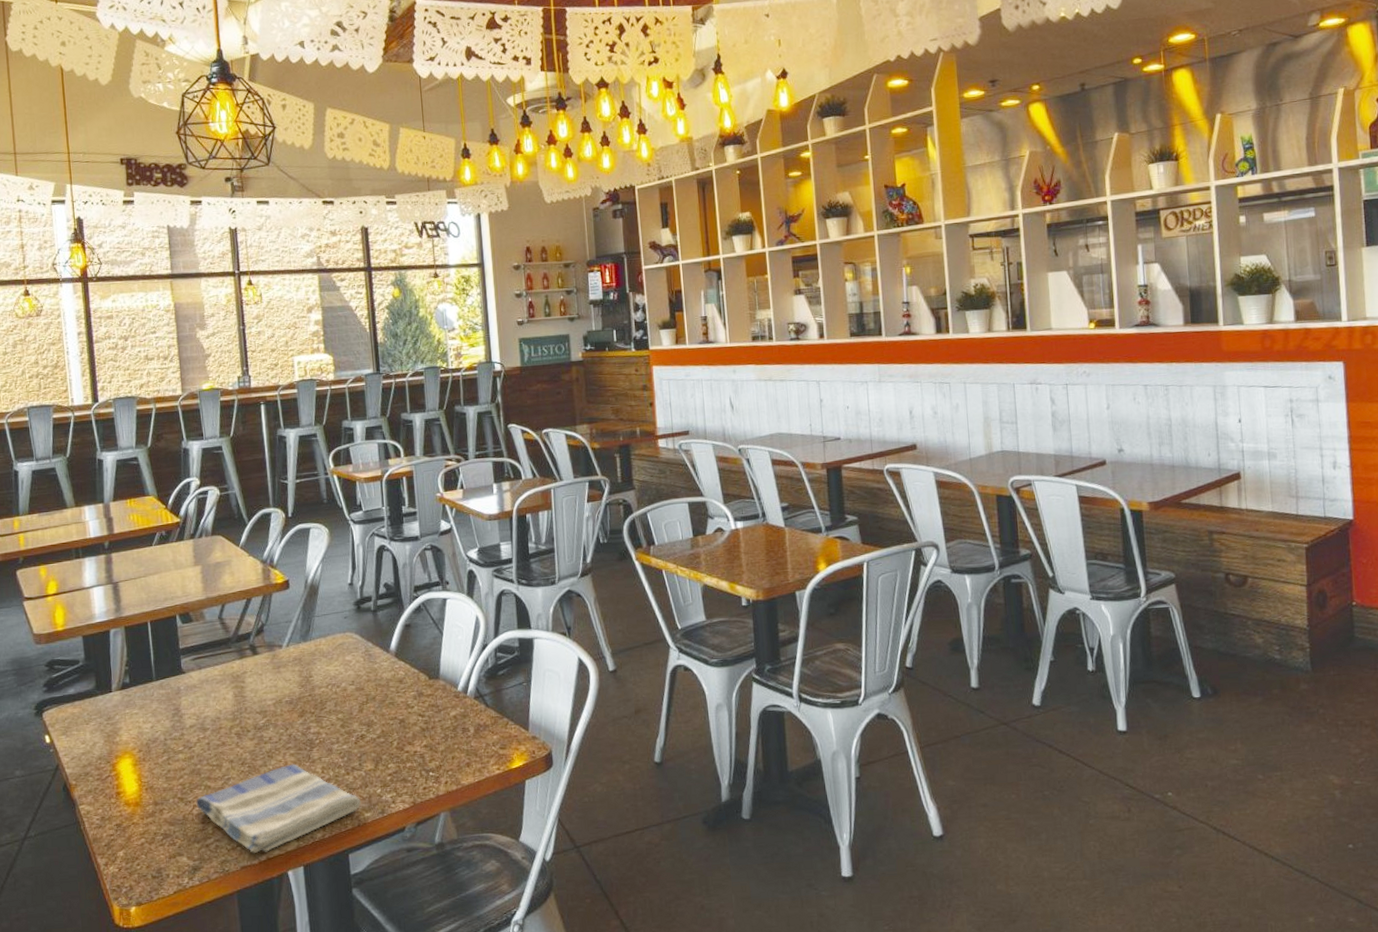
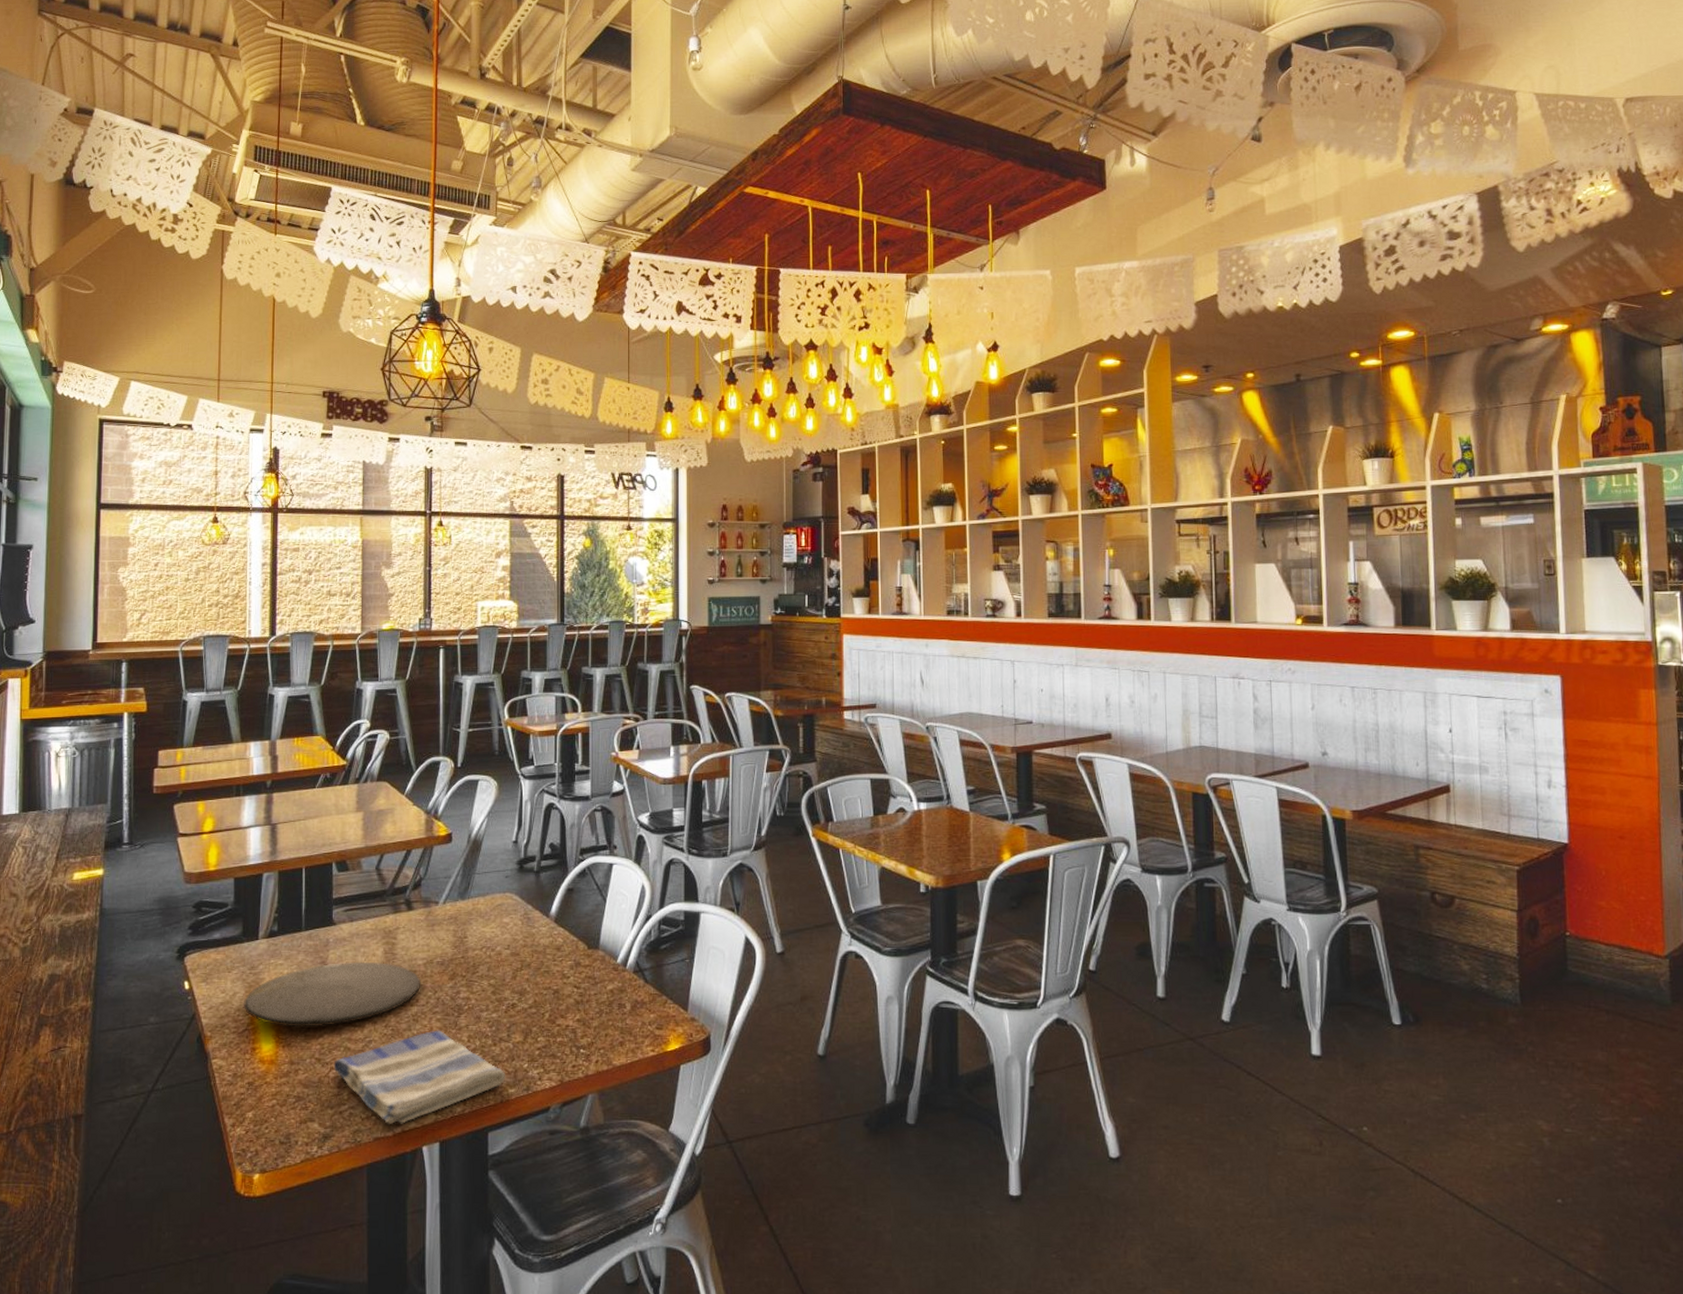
plate: none [104,705,272,771] -> present [244,962,420,1028]

